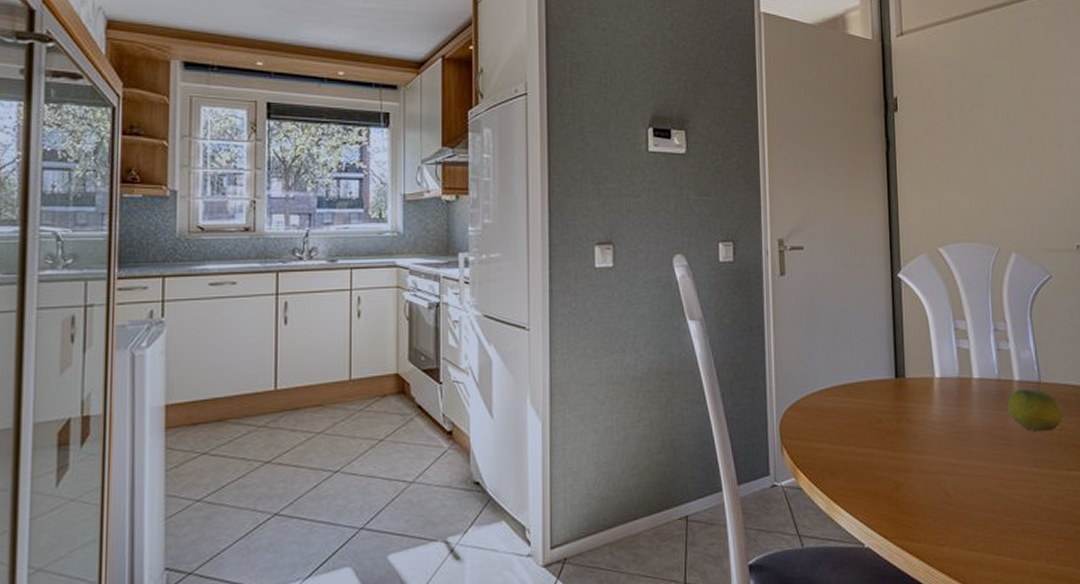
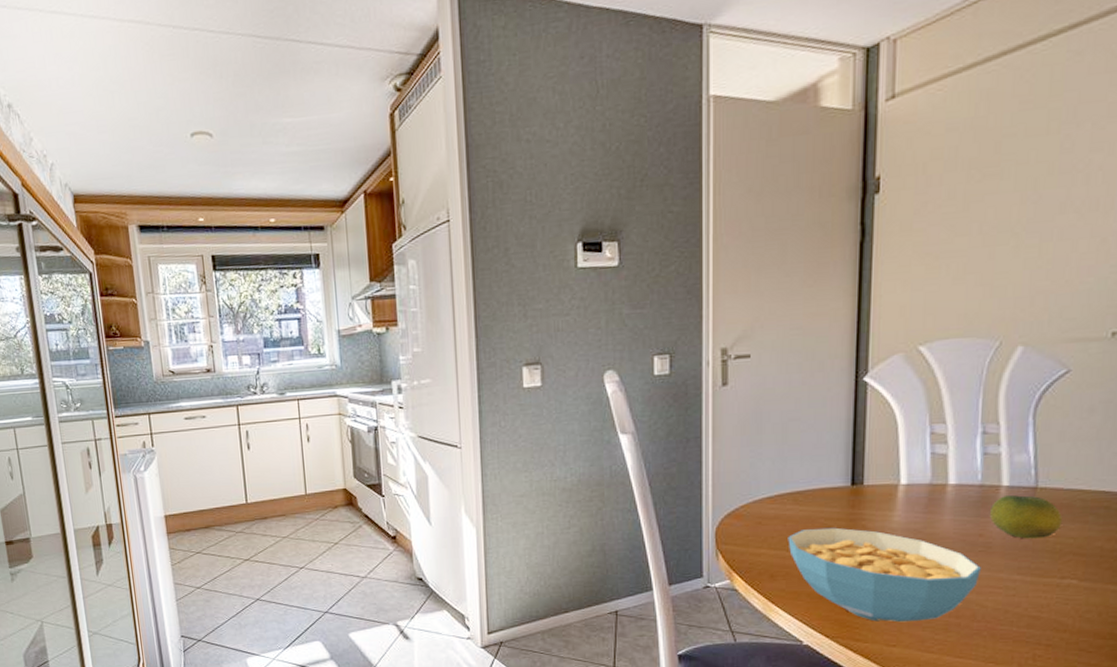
cereal bowl: none [844,420,1007,520] -> present [788,527,981,623]

